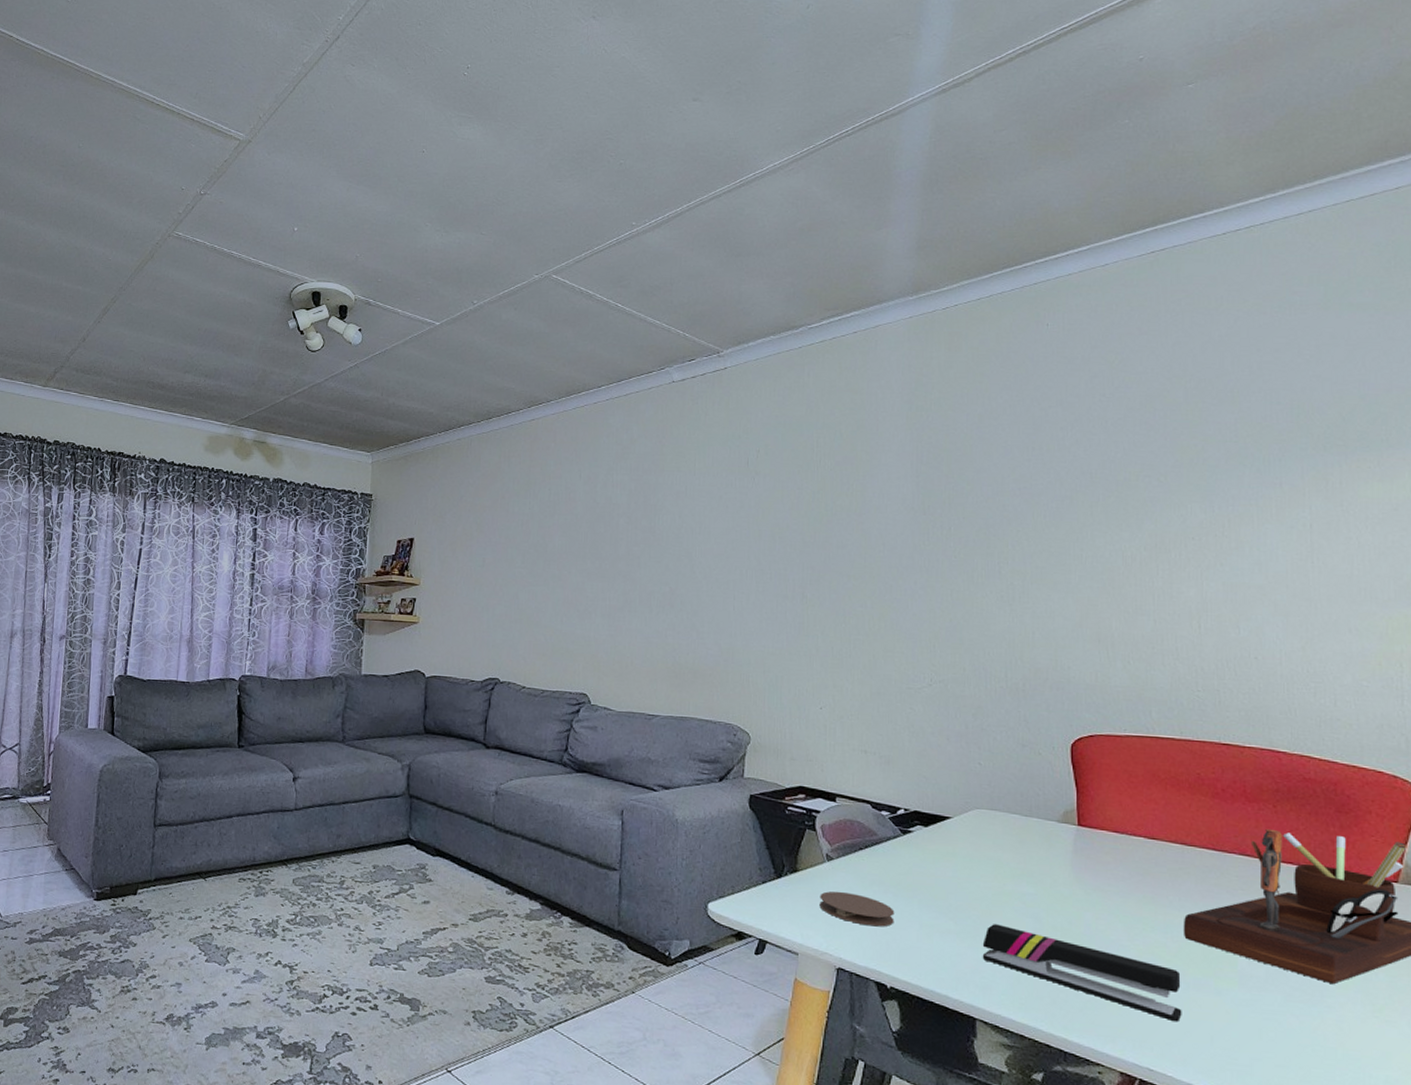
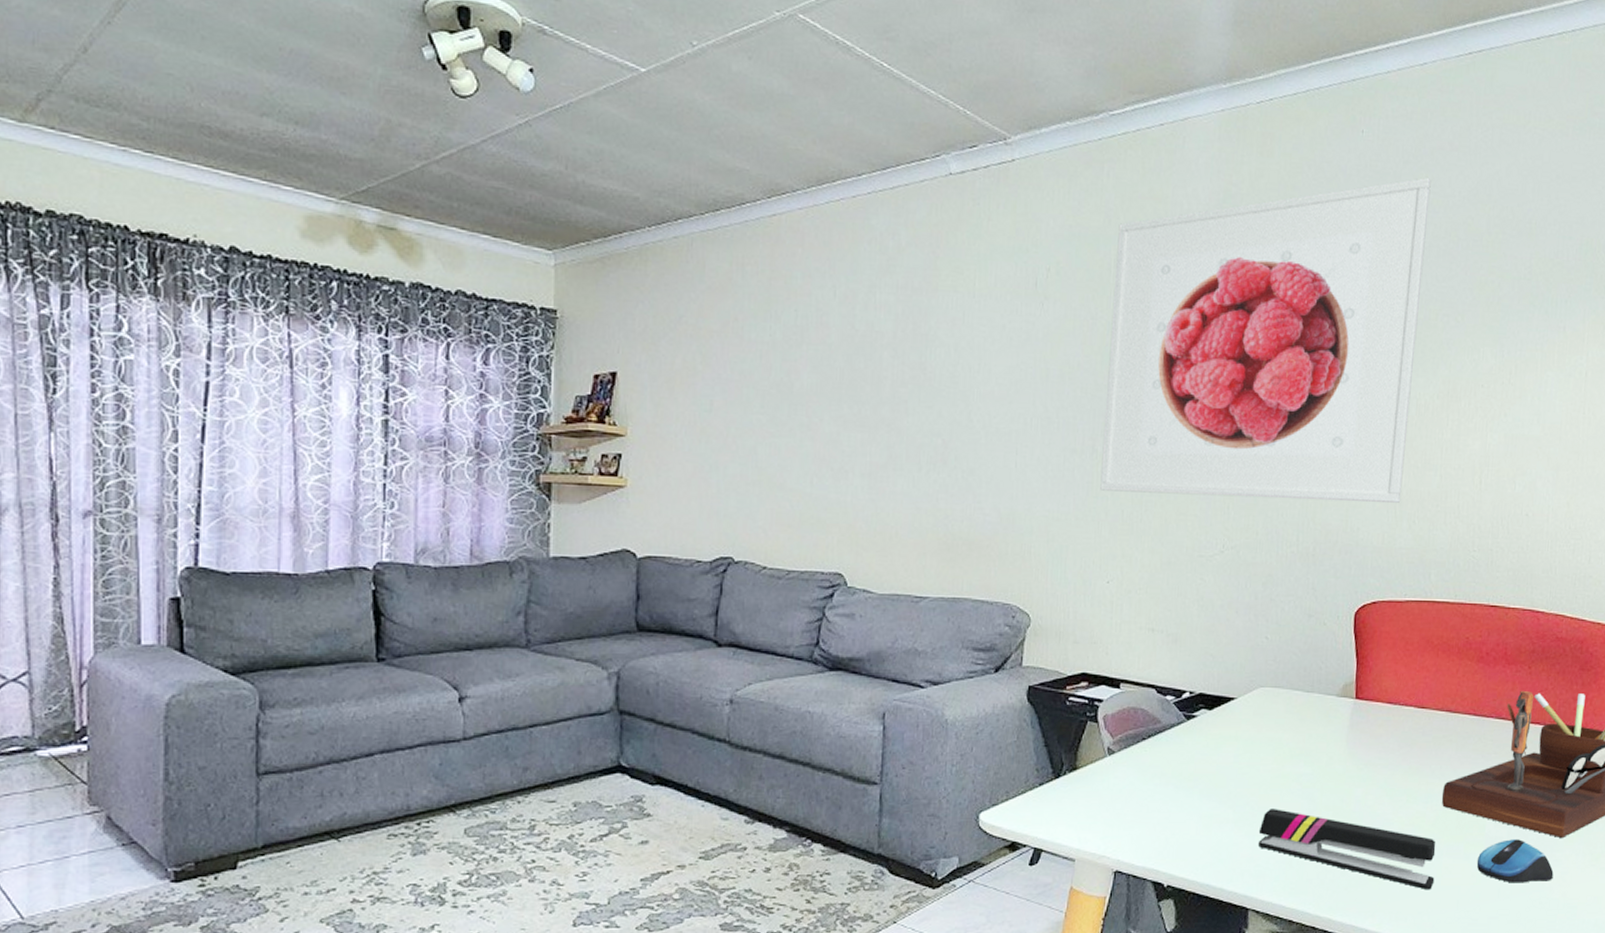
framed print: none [811,358,1121,645] -> present [1100,177,1431,503]
coaster: present [819,891,895,927] -> none [1098,787,1175,823]
computer mouse: none [1230,979,1327,1028] -> present [1477,839,1554,883]

